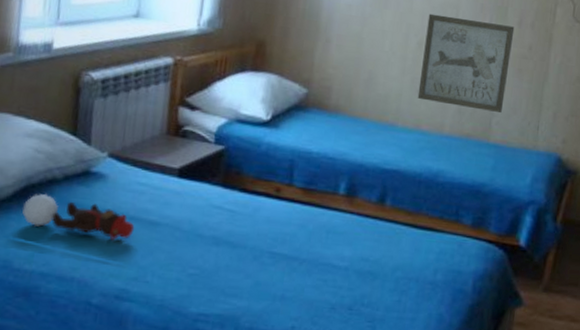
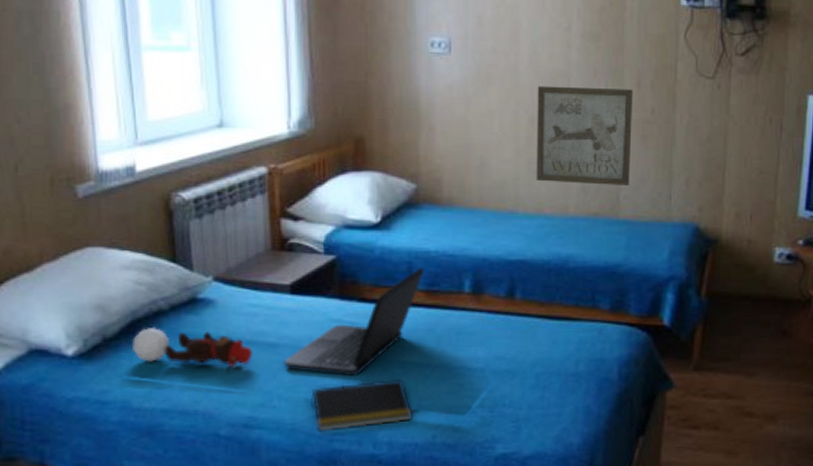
laptop: none [162,166,304,262] -> present [284,267,423,377]
notepad: none [182,267,277,312] -> present [311,378,414,432]

